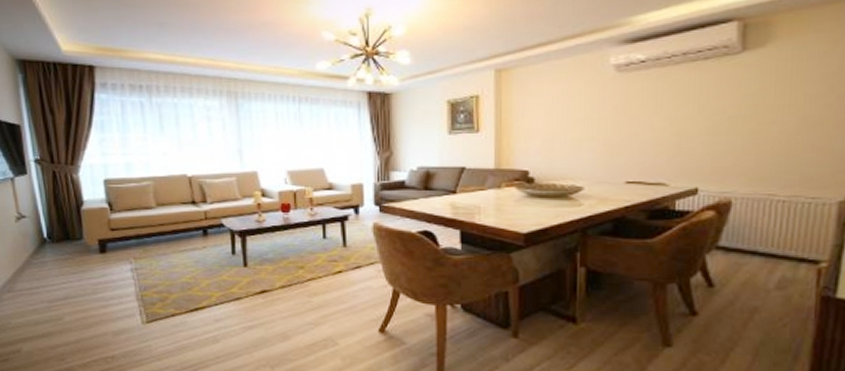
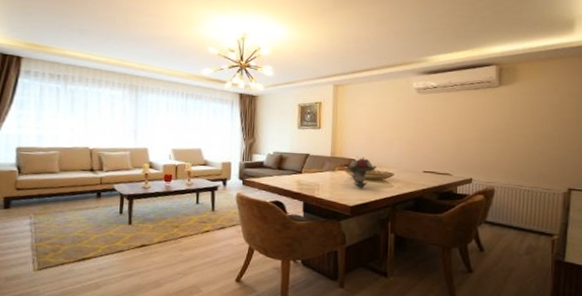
flower arrangement: none [496,164,558,210] -> present [332,153,376,189]

